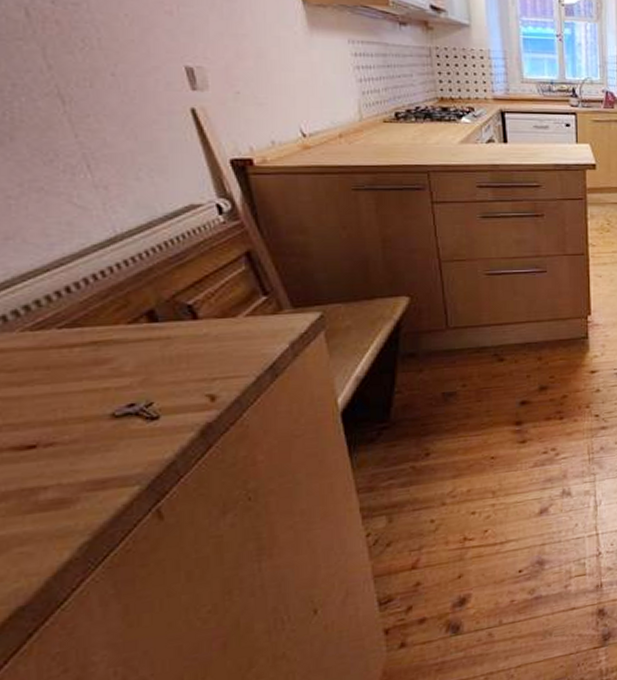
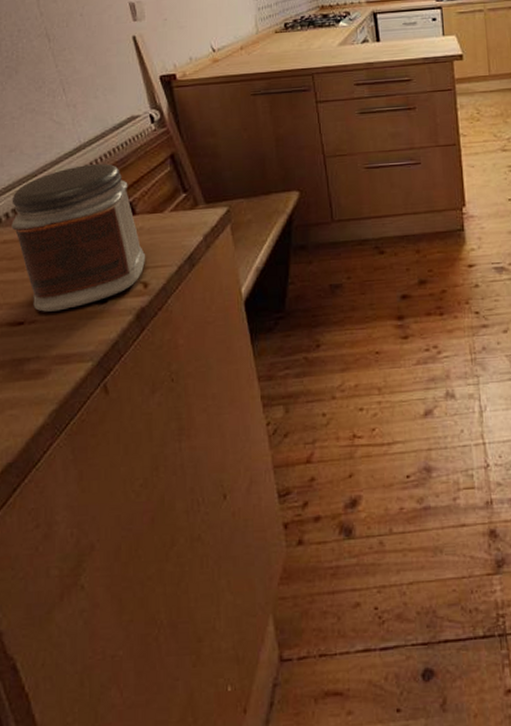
jar: none [11,259,213,433] -> present [11,164,146,312]

